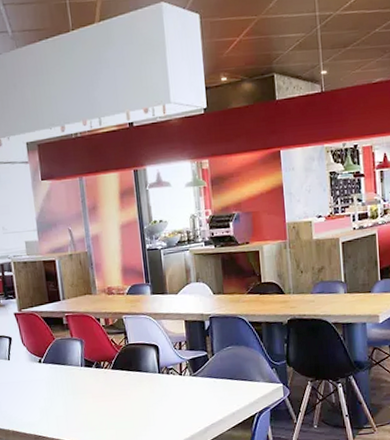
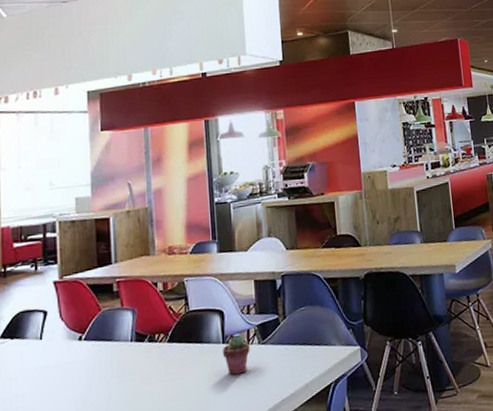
potted succulent: none [158,367,183,400] -> present [222,335,250,376]

